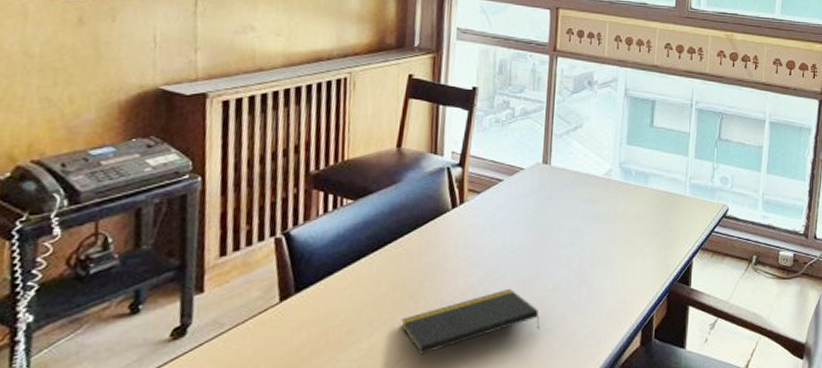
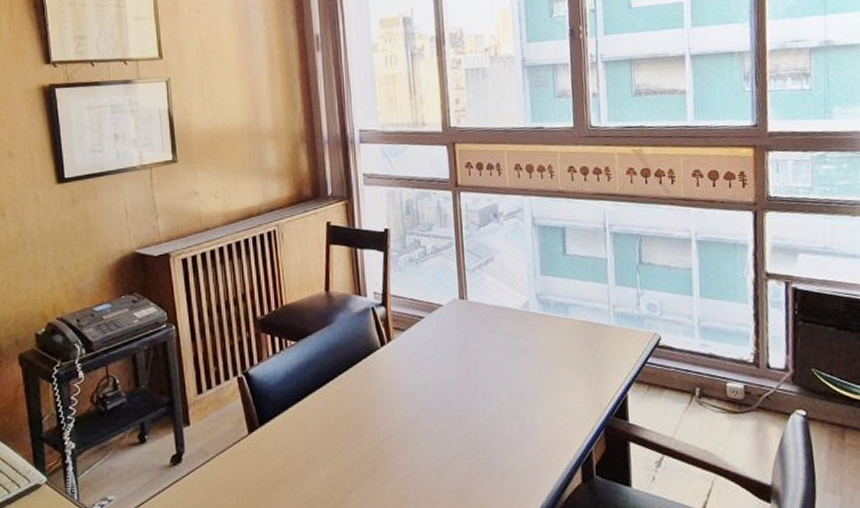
notepad: present [400,289,540,355] -> none [350,423,478,484]

